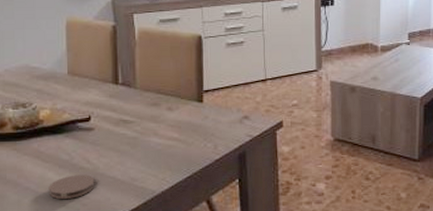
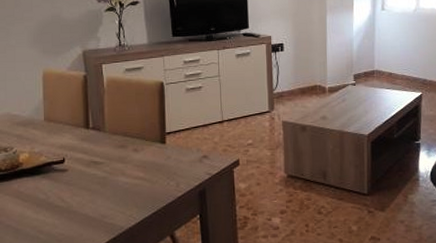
coaster: present [48,174,95,199] -> none [27,212,69,235]

